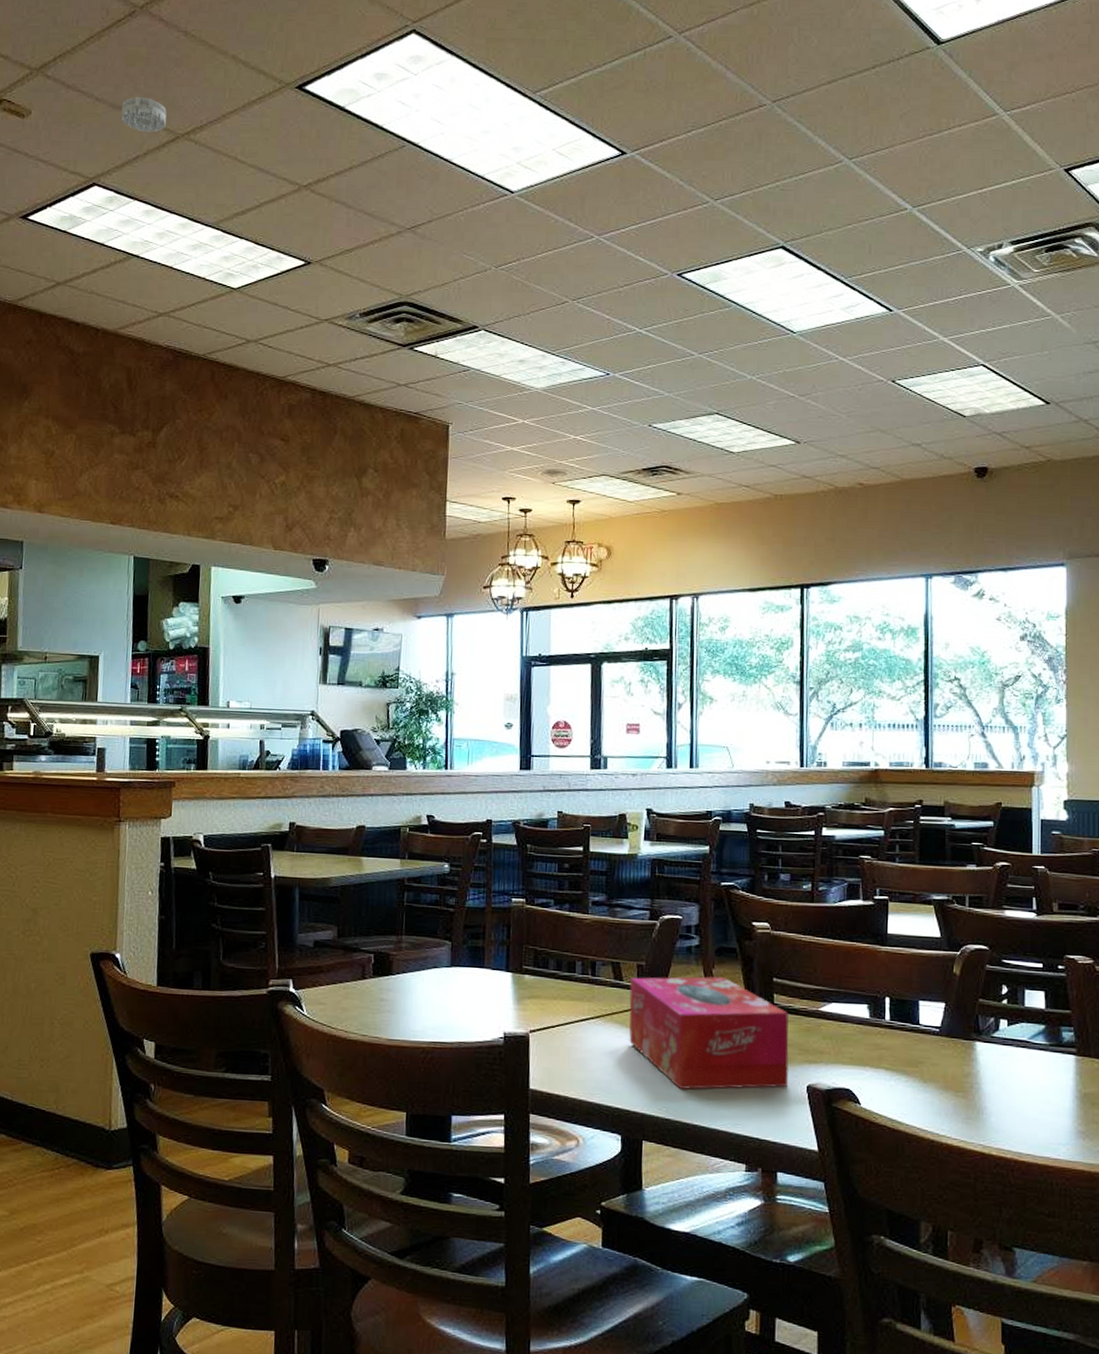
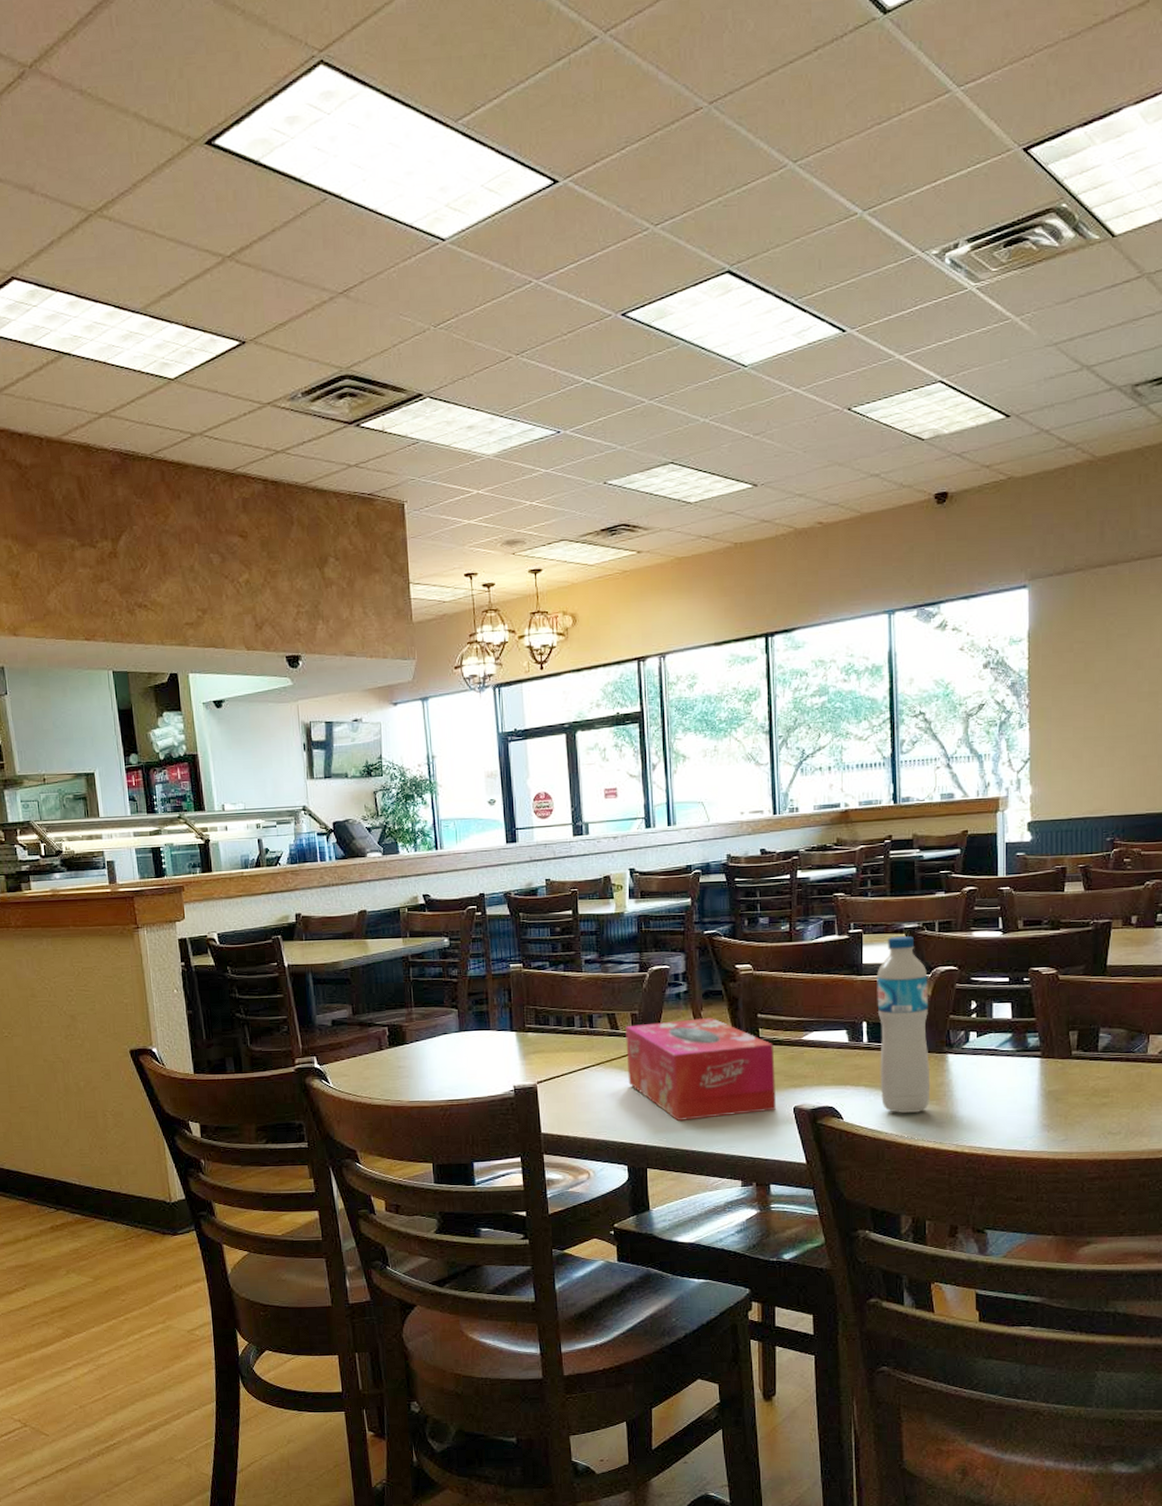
smoke detector: present [121,96,167,133] -> none [26,172,76,213]
water bottle: none [901,907,957,1104] -> present [877,935,931,1113]

